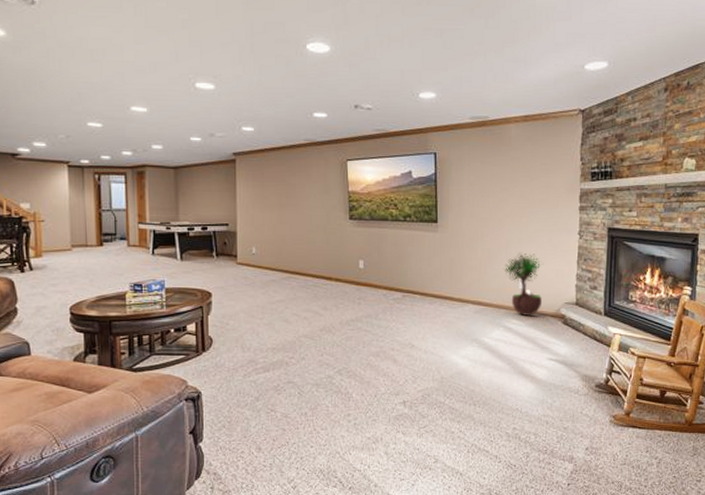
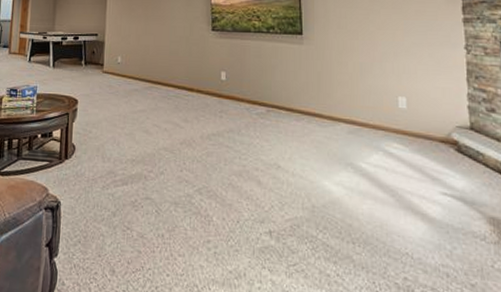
potted tree: present [503,252,543,317] -> none [379,67,427,141]

